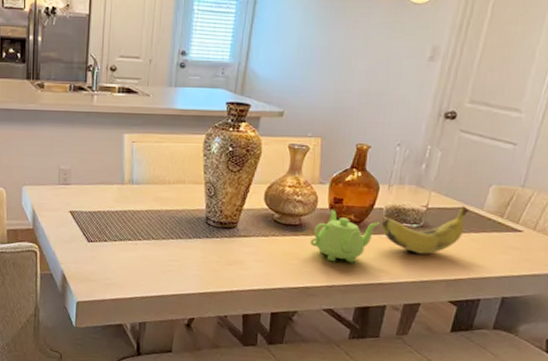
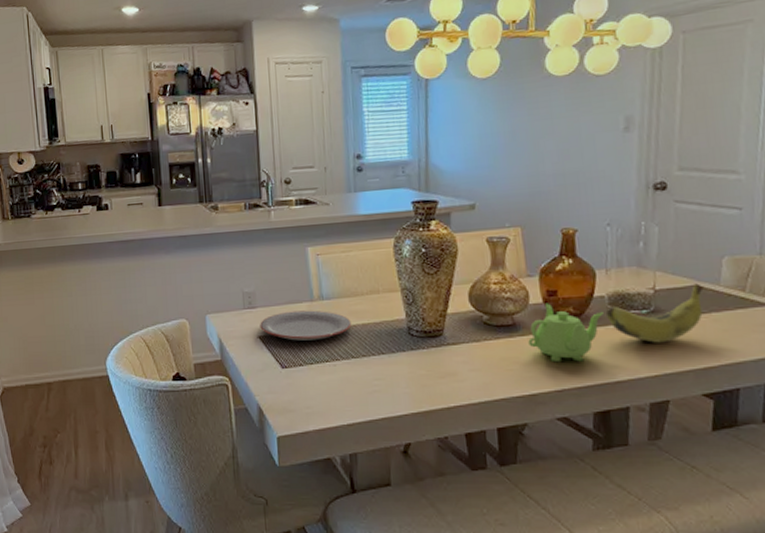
plate: none [72,191,156,220] -> present [260,310,352,341]

